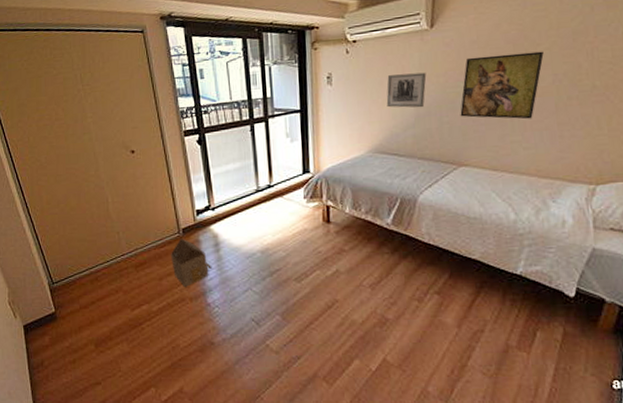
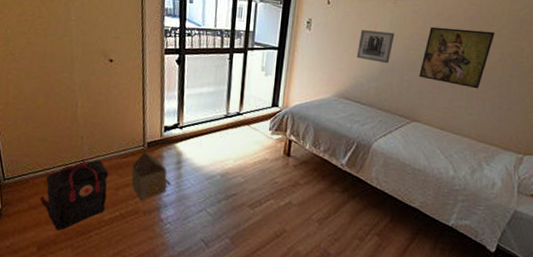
backpack: none [89,253,152,326] -> present [40,160,109,231]

